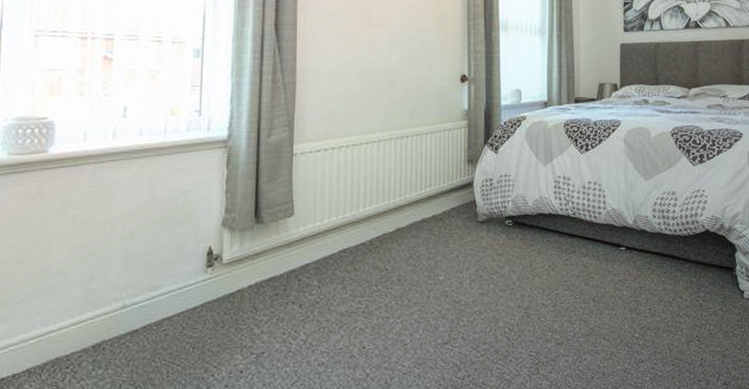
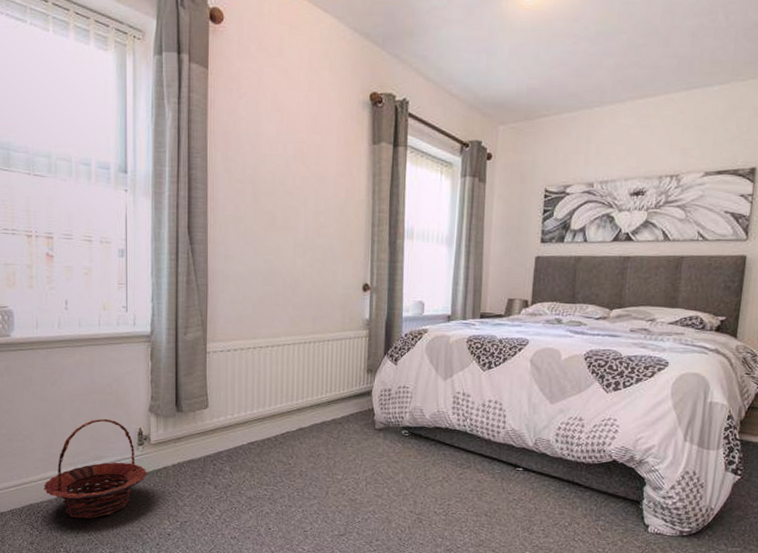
basket: none [76,239,217,368] -> present [43,418,147,519]

